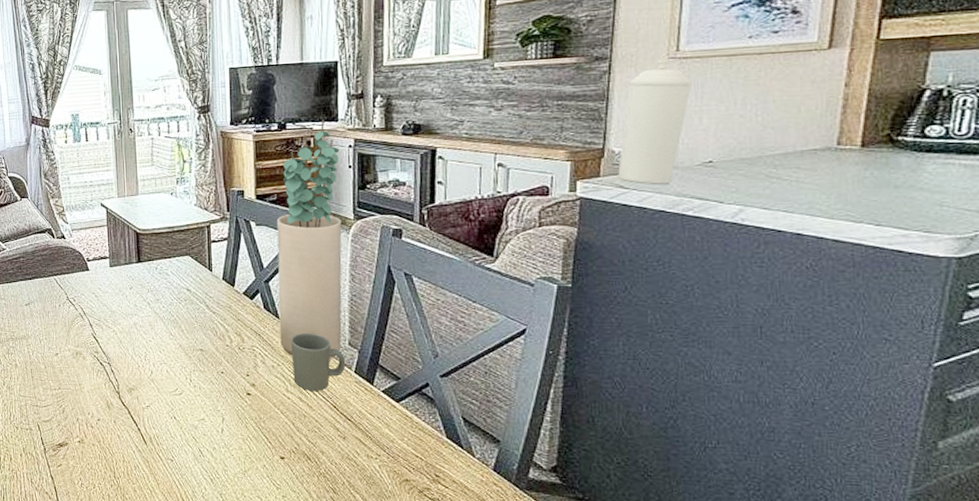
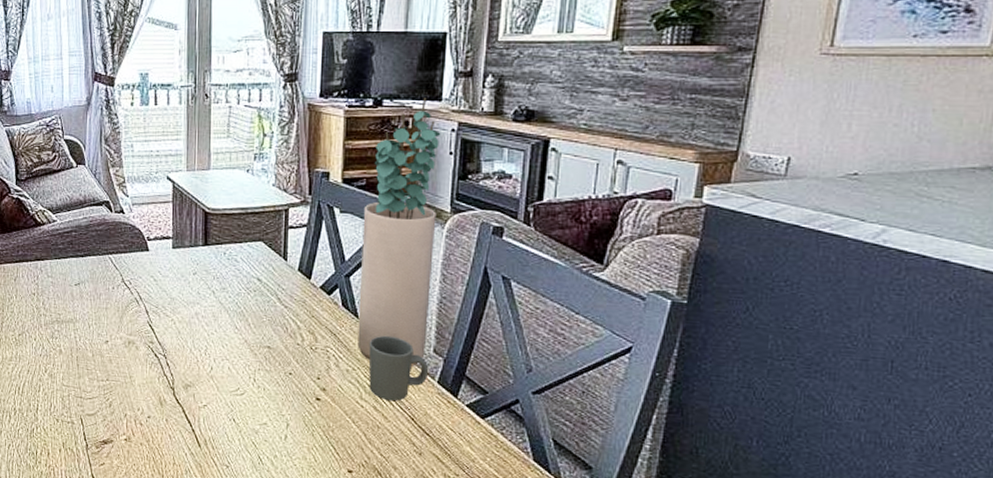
canister: present [618,59,692,185] -> none [751,55,844,196]

